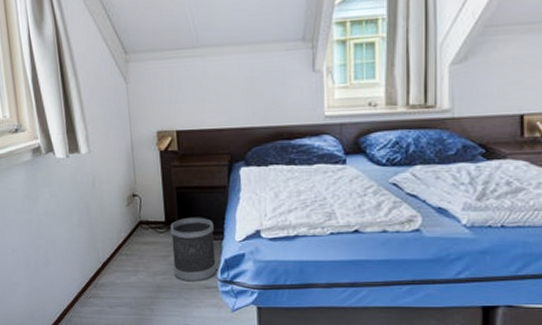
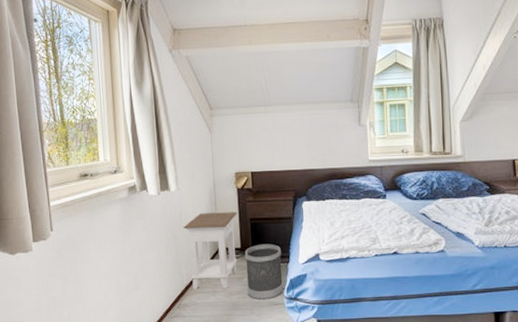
nightstand: none [97,178,162,268] -> present [183,212,238,290]

